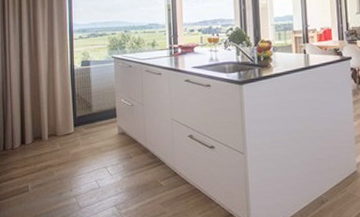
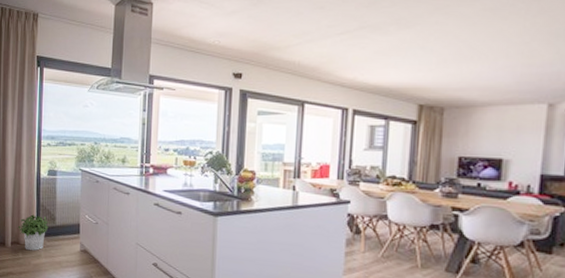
potted plant: none [54,105,85,141] -> present [18,214,49,251]

